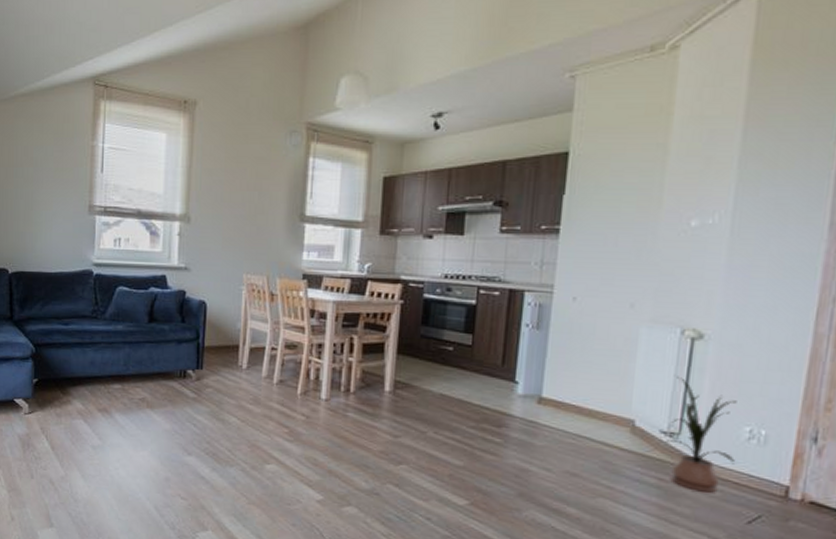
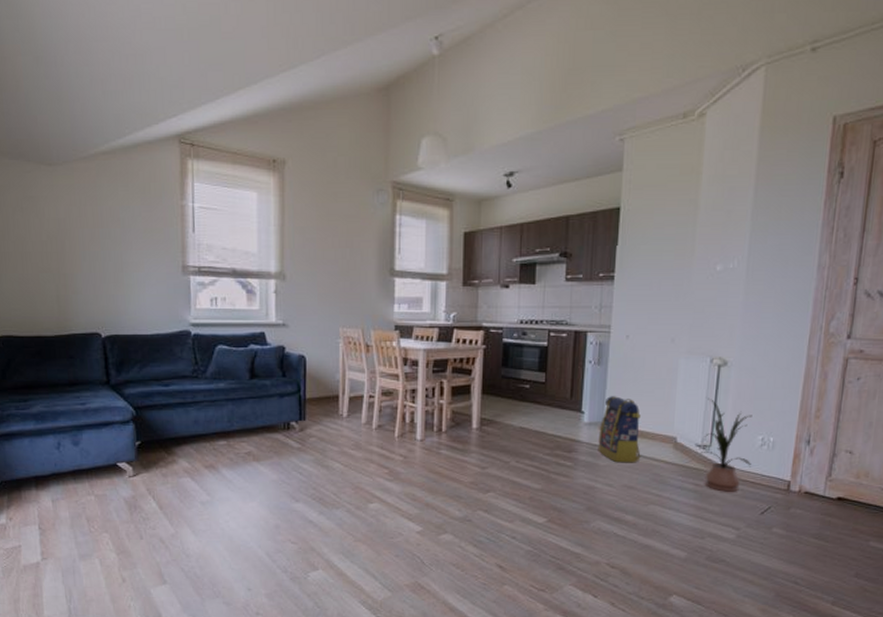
backpack: none [534,366,589,447] -> present [598,396,641,463]

